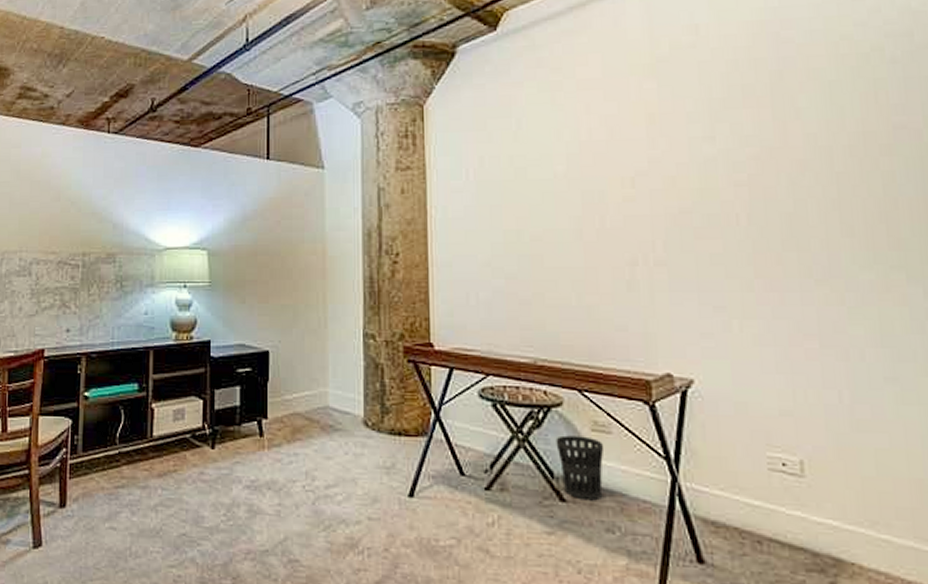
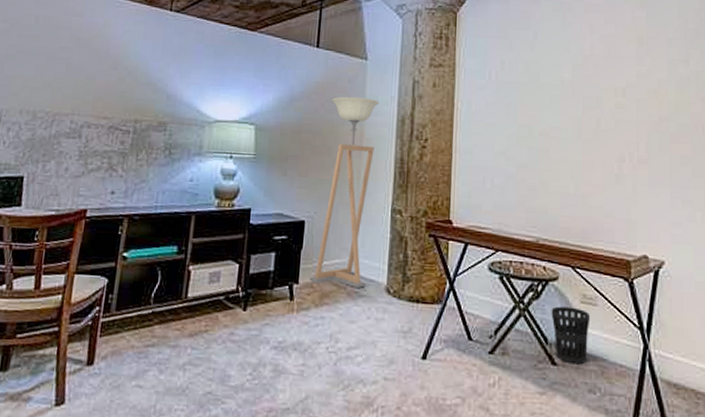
floor lamp: none [278,211,342,421] -> present [308,96,380,288]

